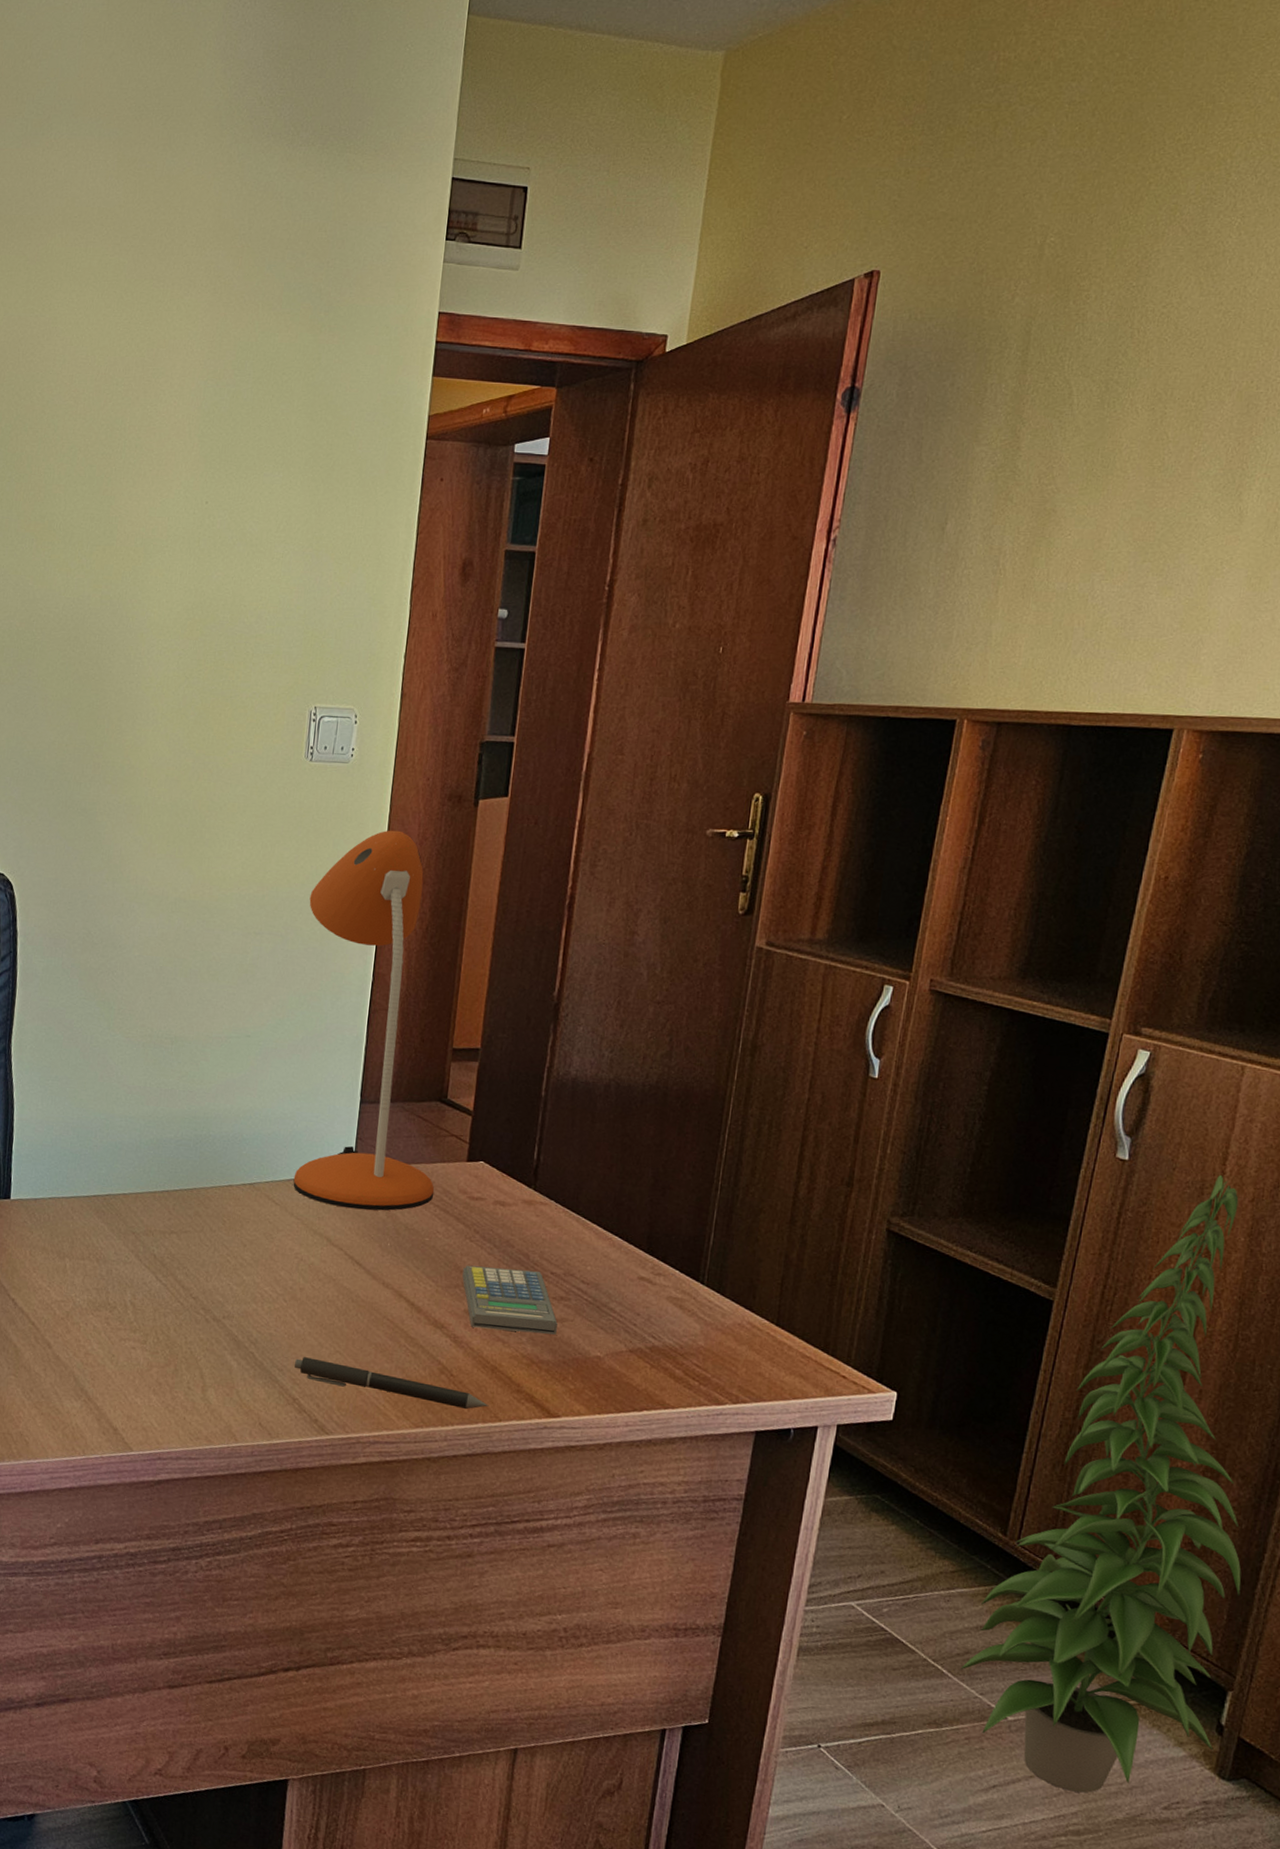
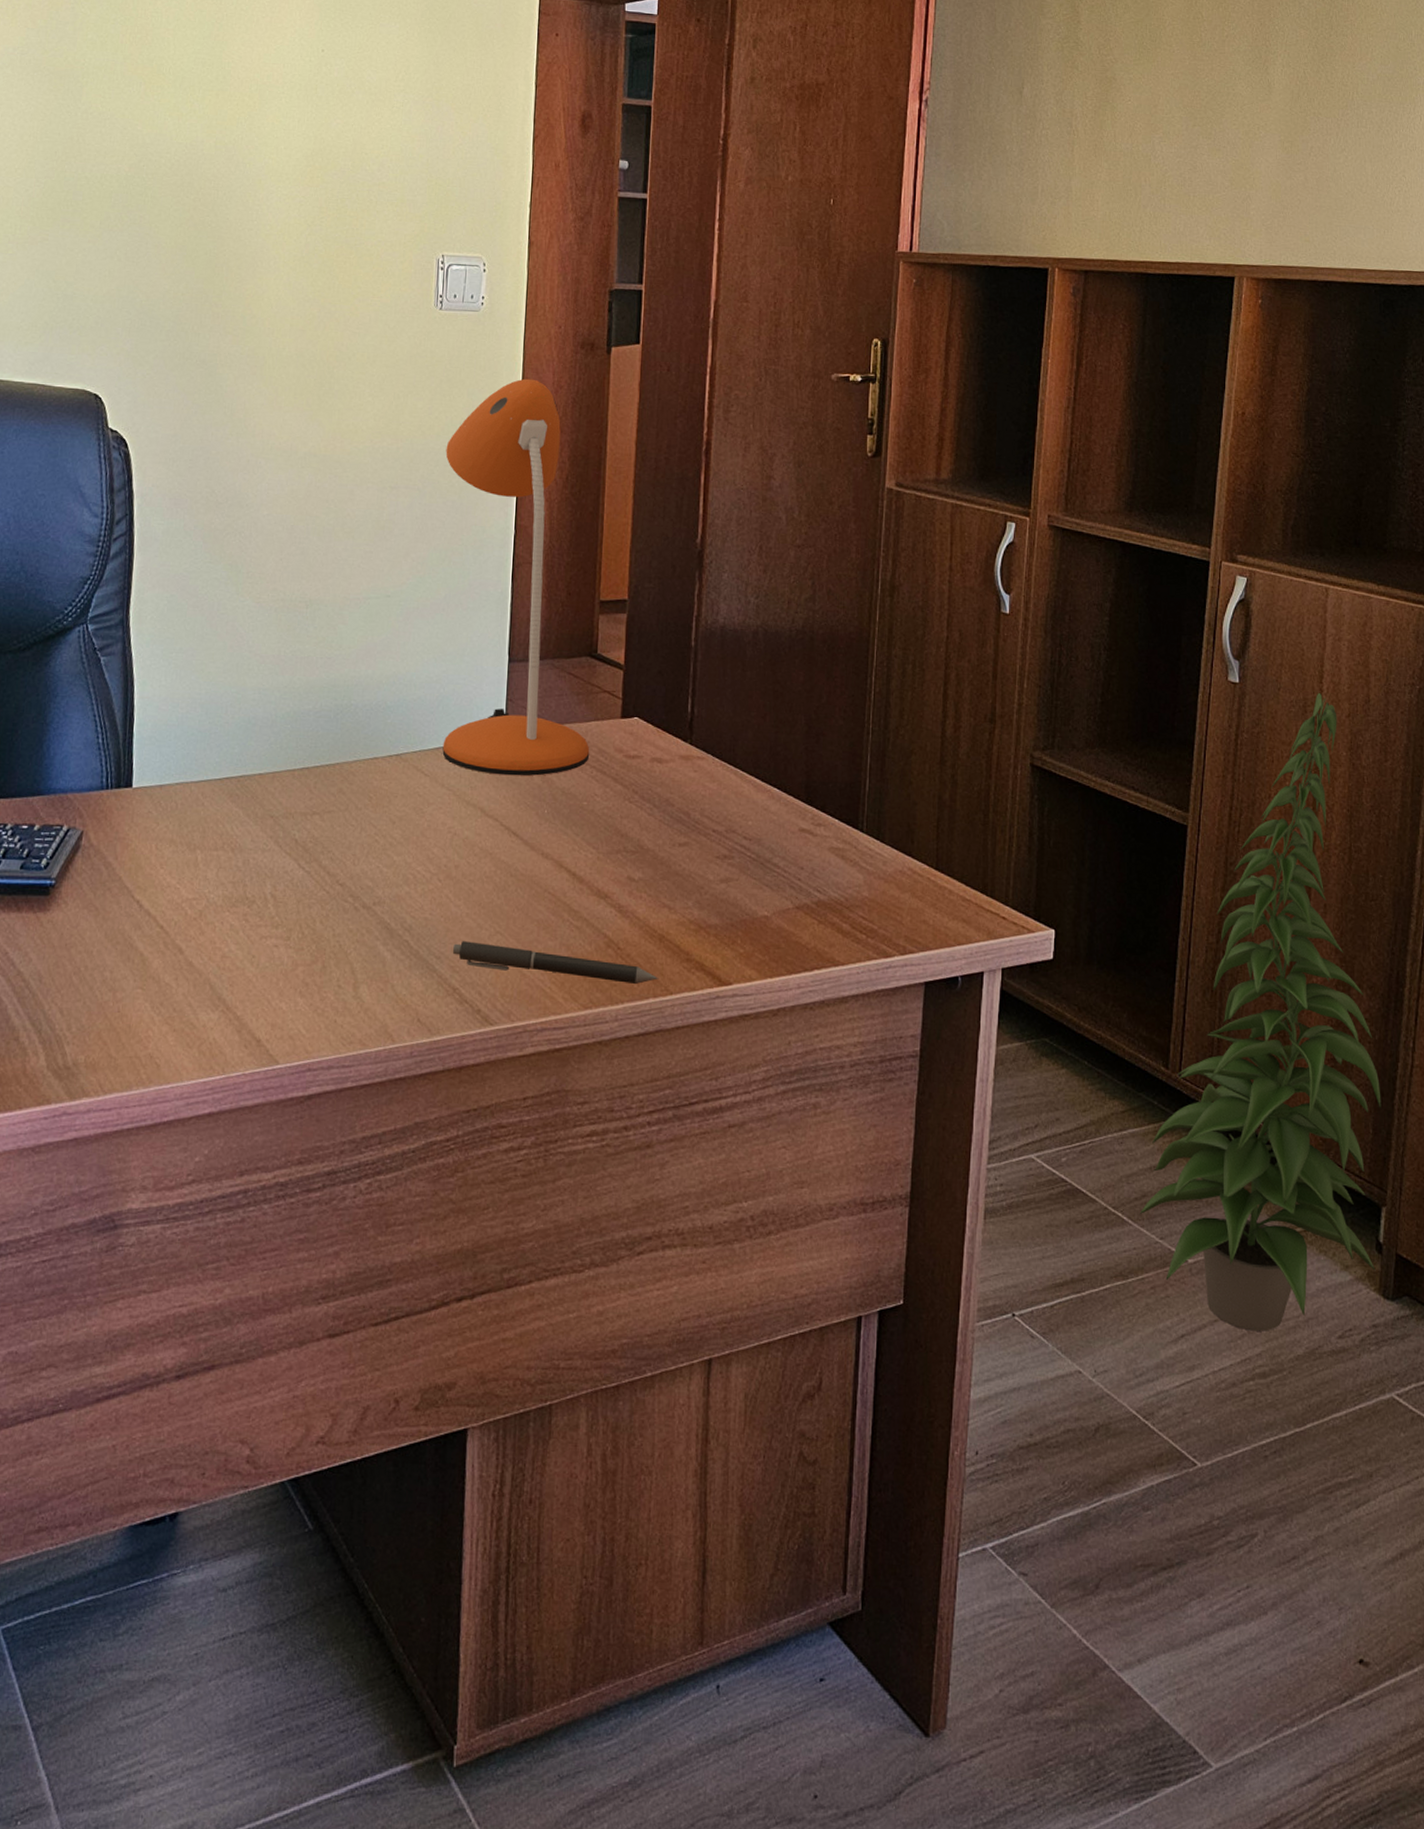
calculator: present [462,1265,558,1335] -> none [623,828,723,897]

